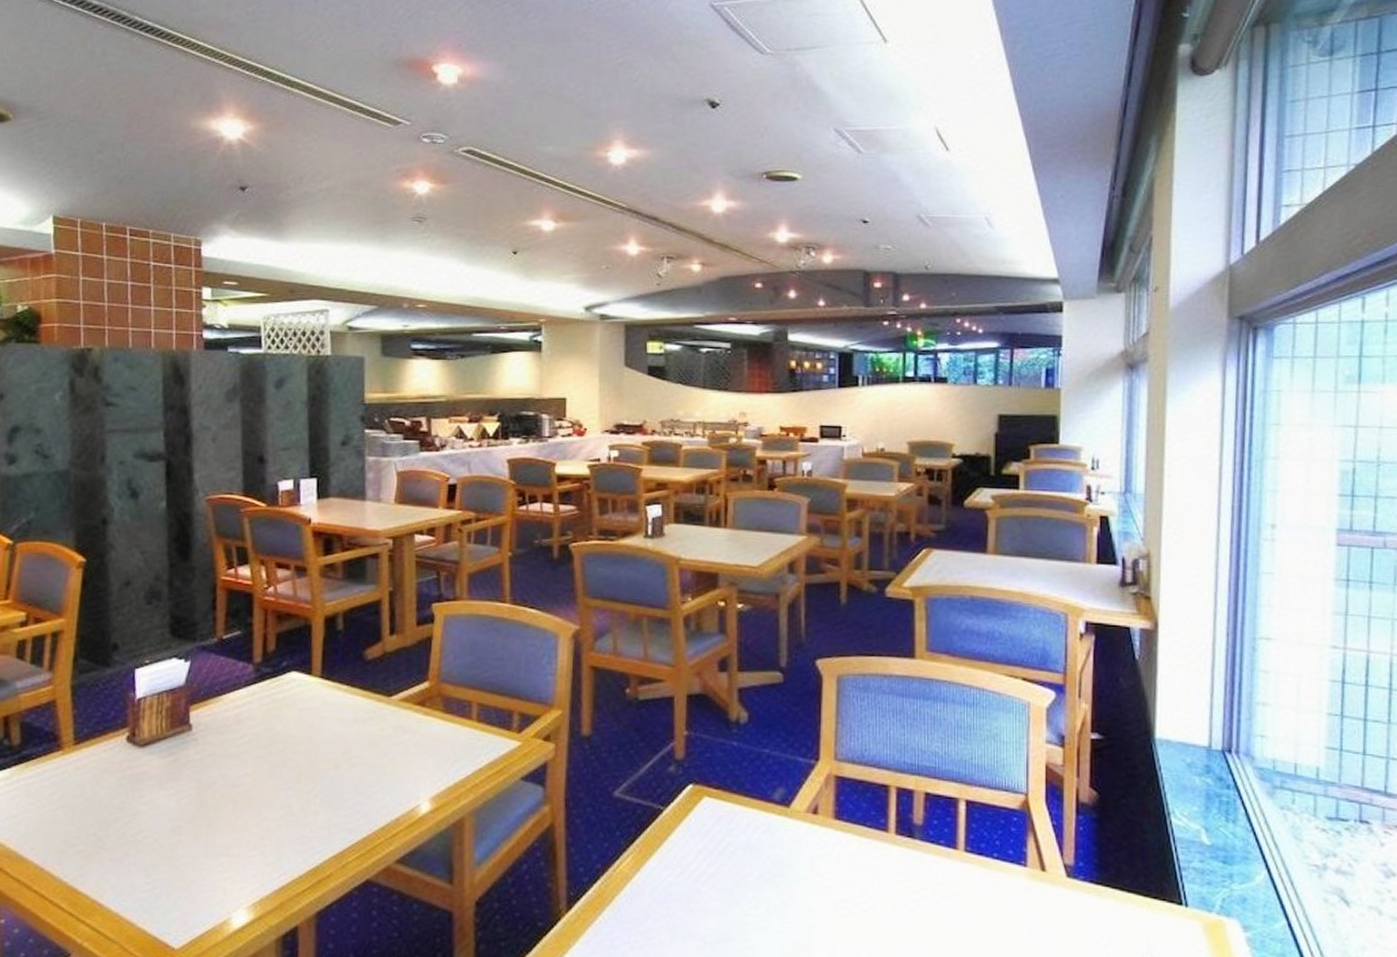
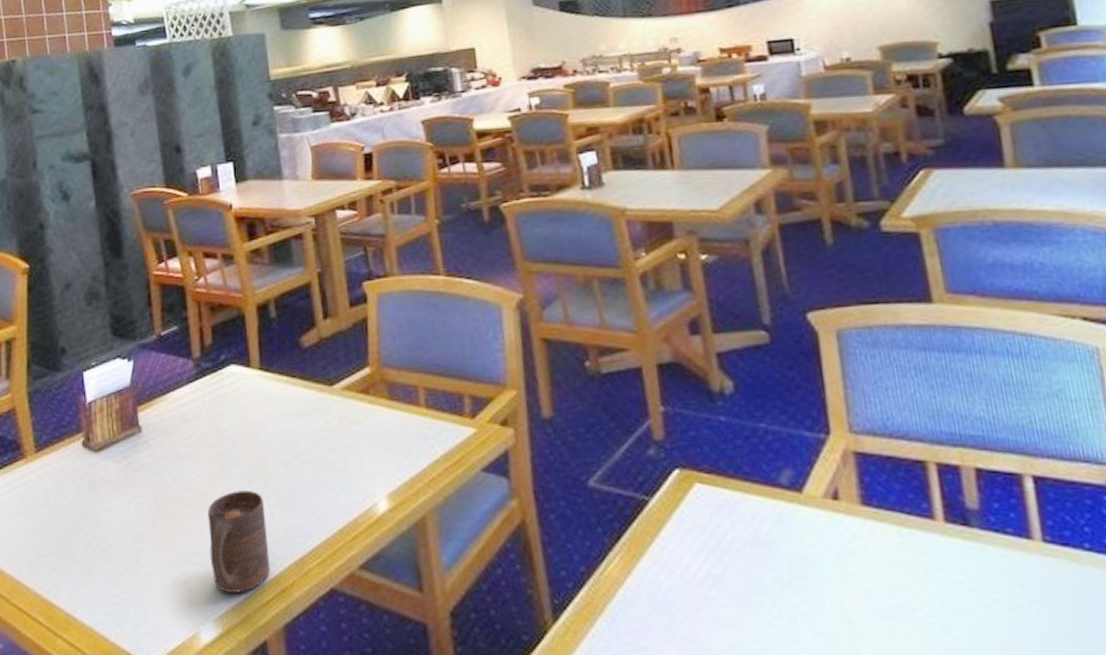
cup: none [249,789,310,883] -> present [207,491,270,593]

